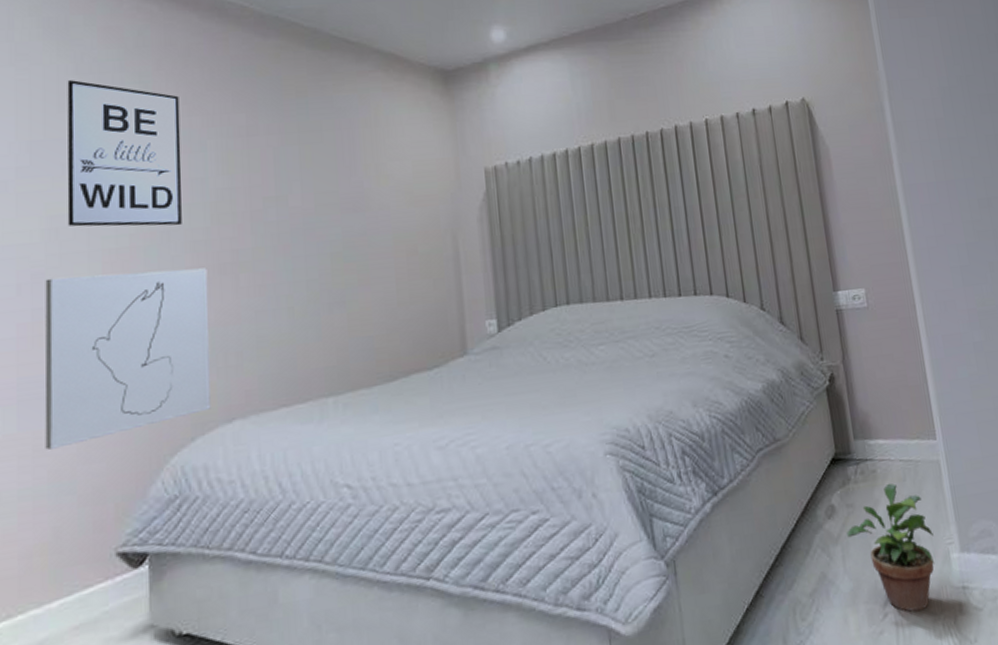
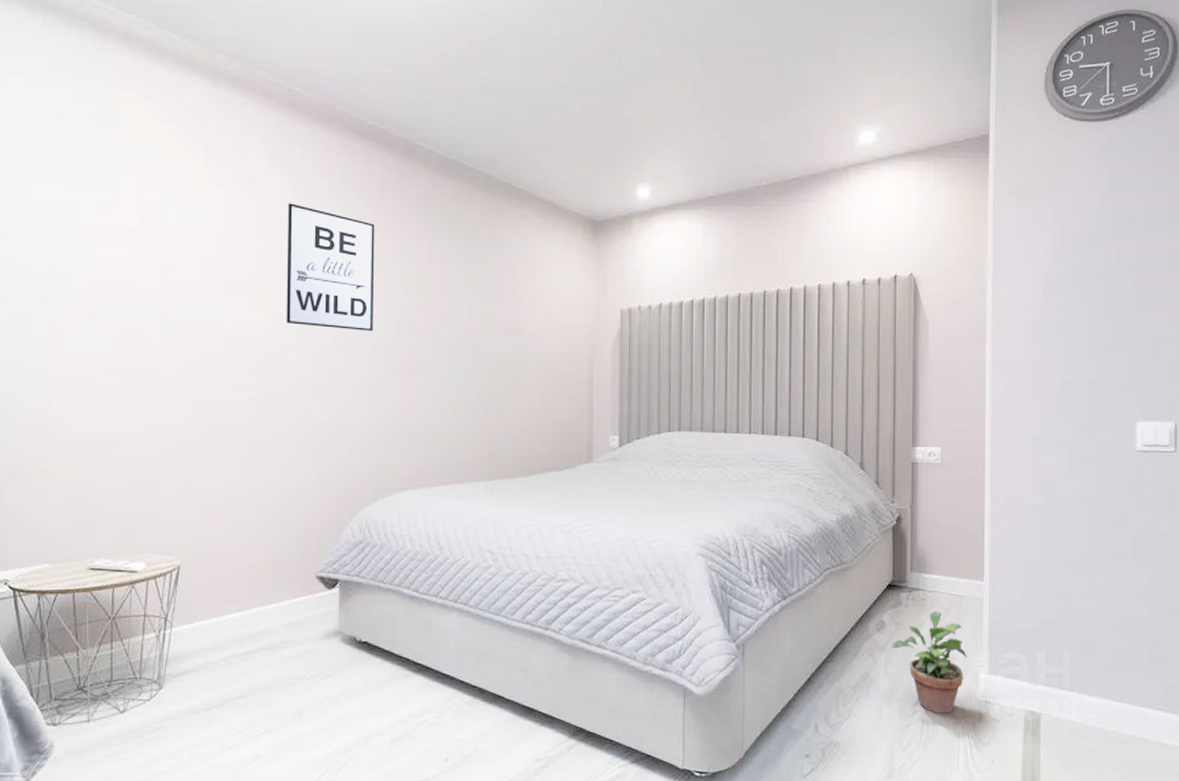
wall art: present [44,268,211,450] -> none [266,363,391,494]

